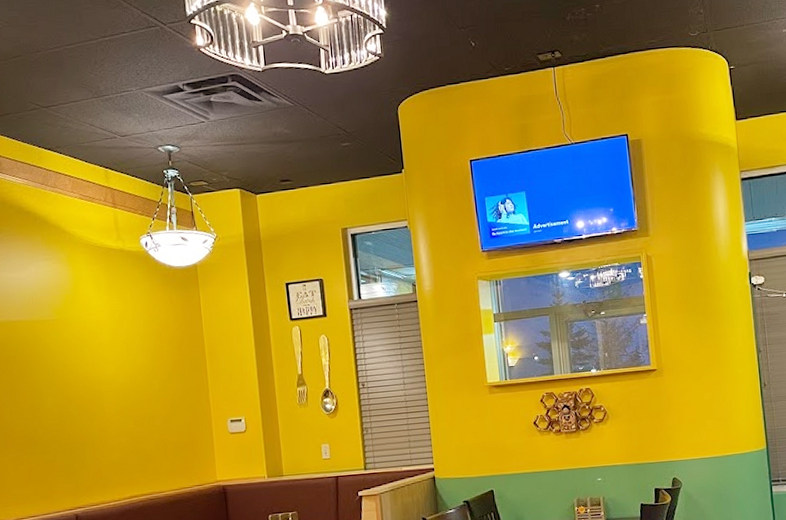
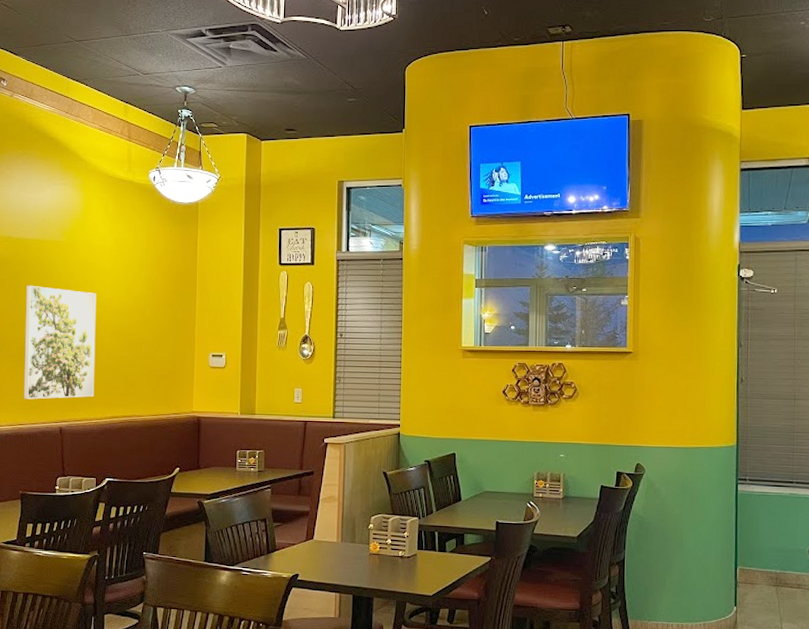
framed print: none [21,369,108,490] -> present [23,285,97,399]

